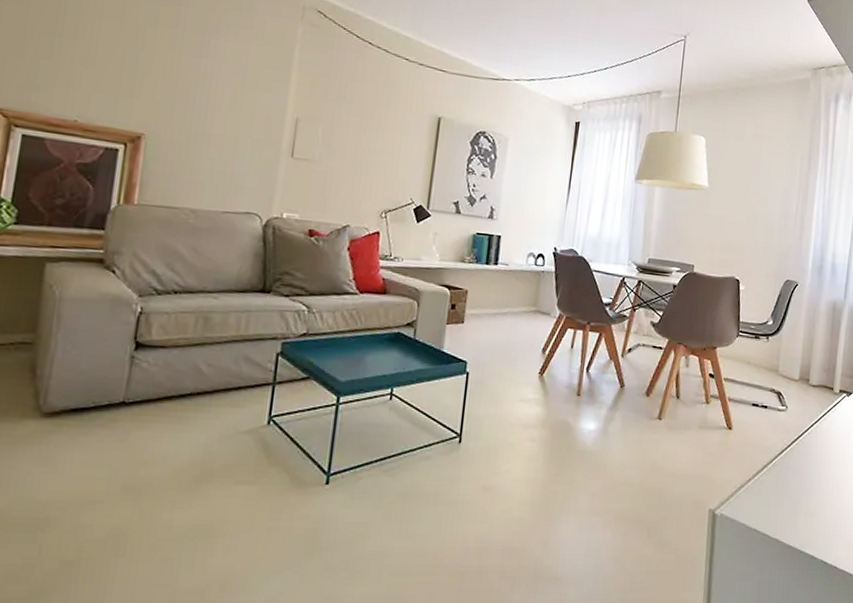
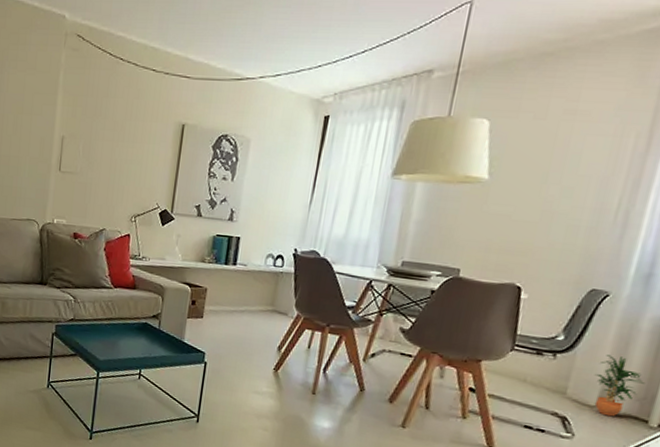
potted plant: none [795,335,828,388] -> present [594,355,645,417]

